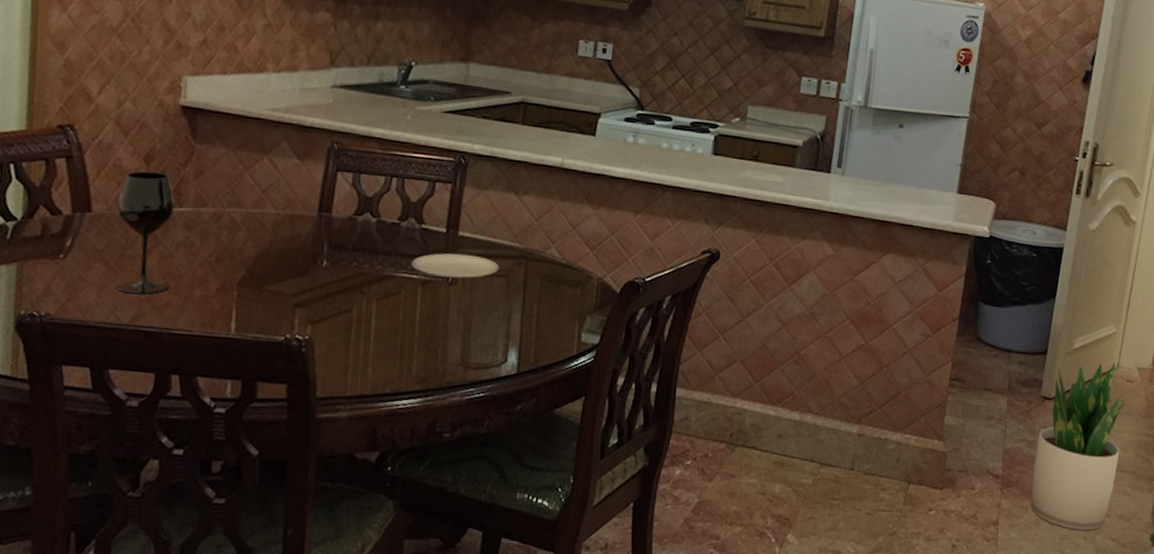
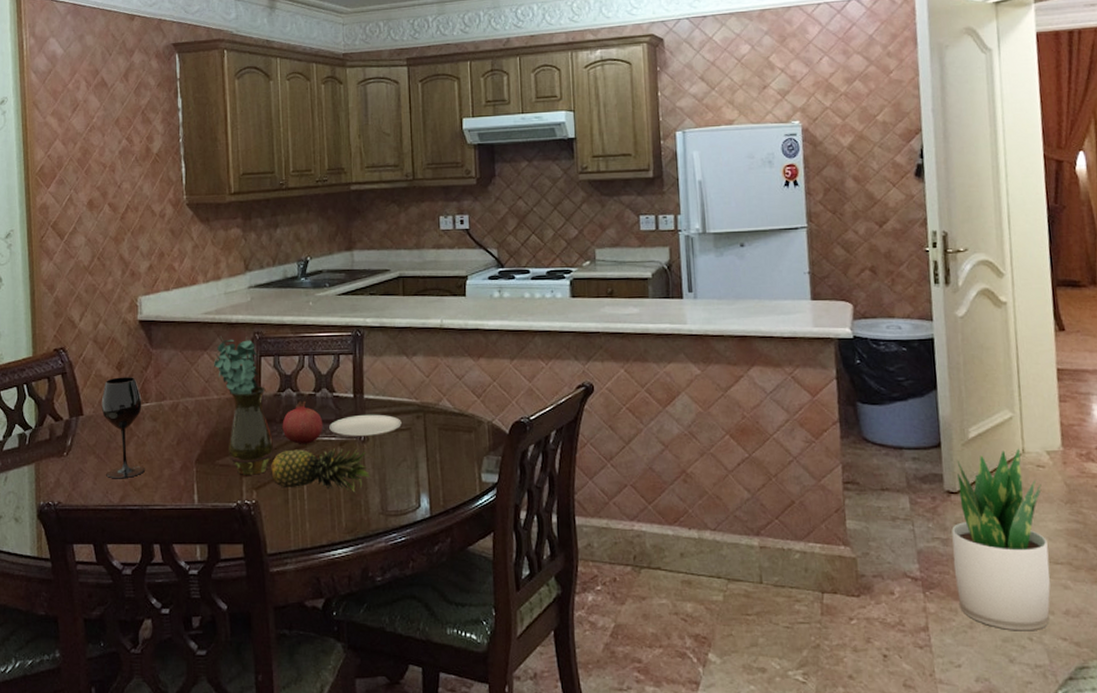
vase: none [275,139,340,307] -> present [214,336,273,475]
fruit: none [331,283,454,339] -> present [270,448,371,493]
fruit: none [353,228,405,279] -> present [282,400,323,444]

